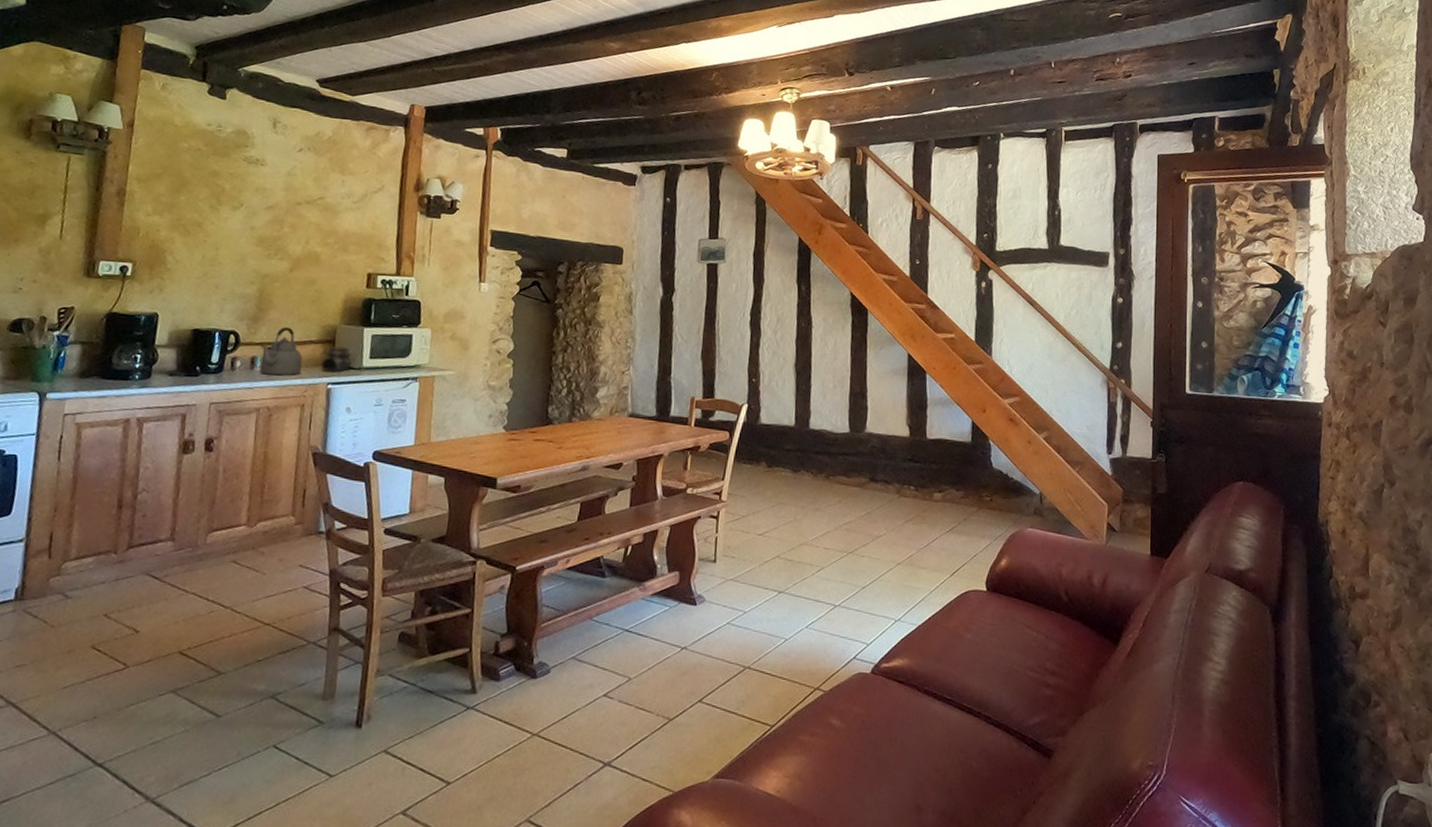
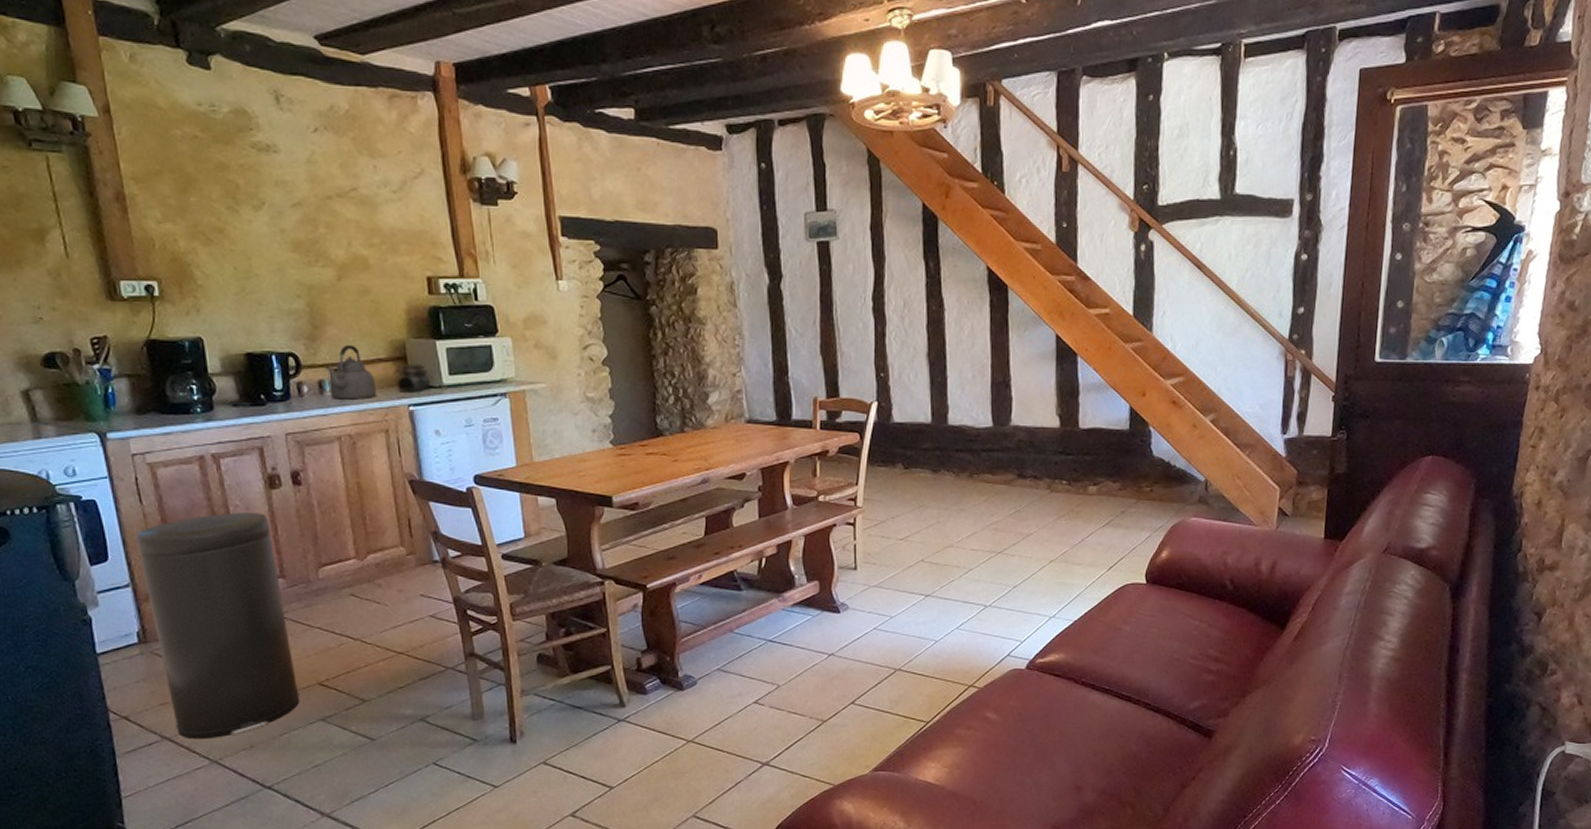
pedal bin: none [24,474,173,707] -> present [136,512,300,740]

